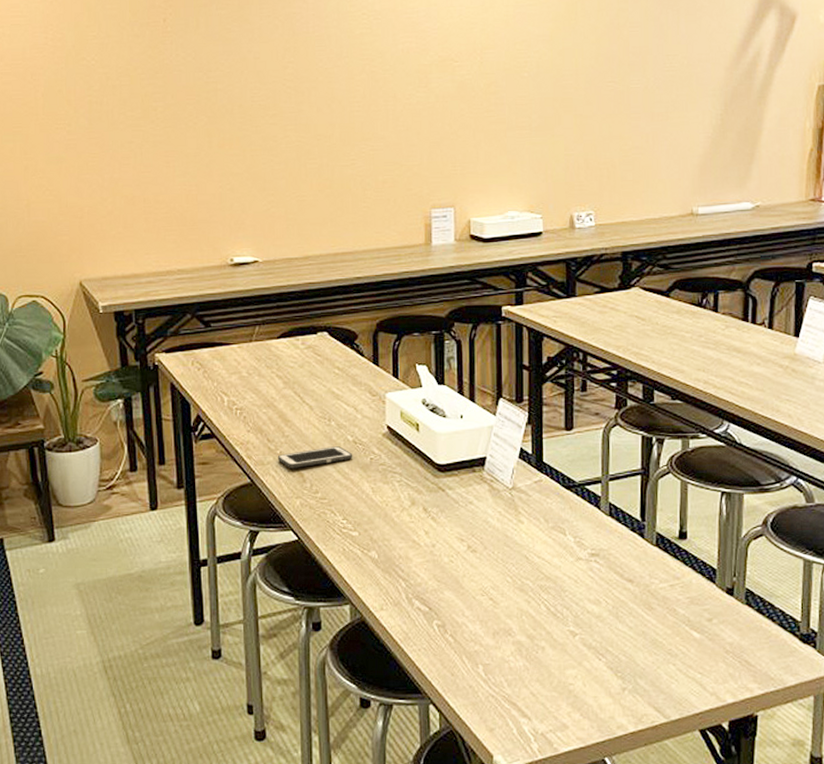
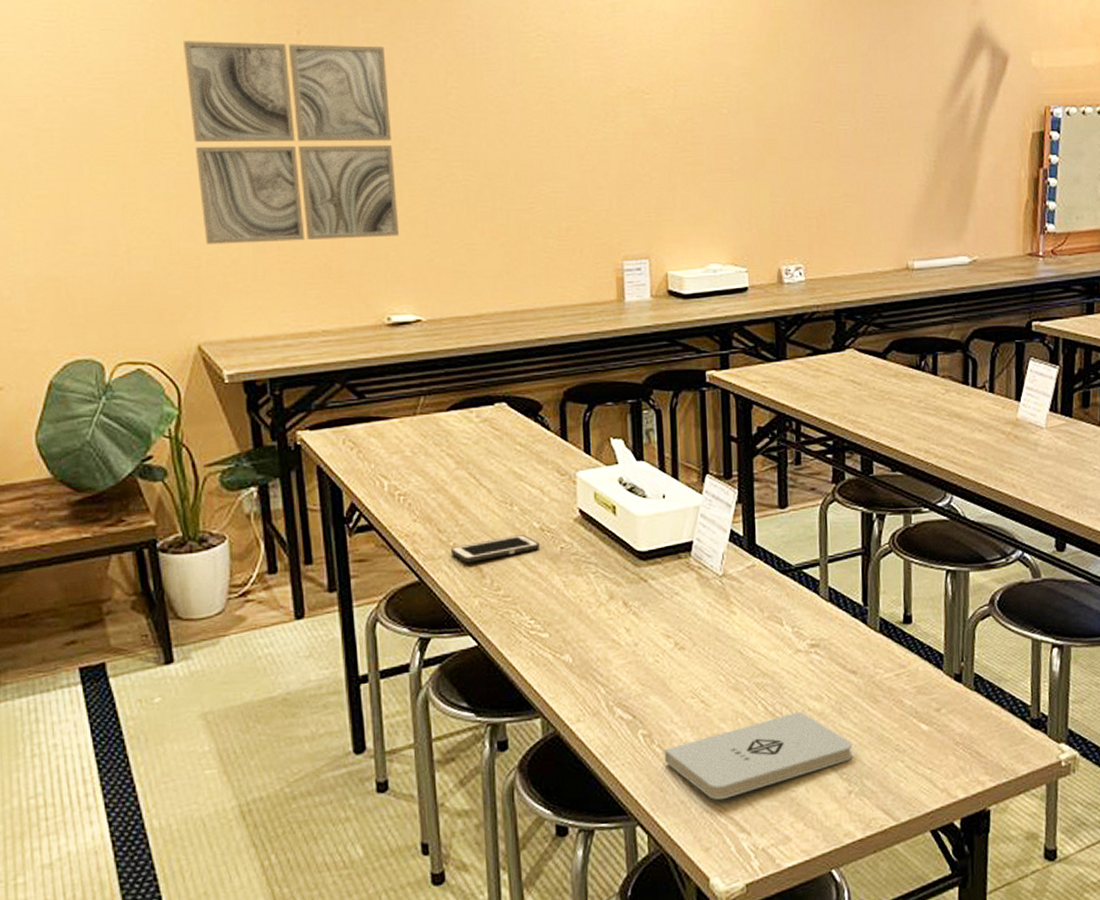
wall art: none [73,29,242,198] -> present [182,41,400,244]
notepad: none [455,613,627,687] -> present [664,711,852,800]

